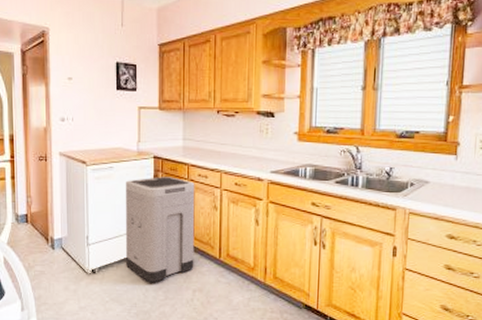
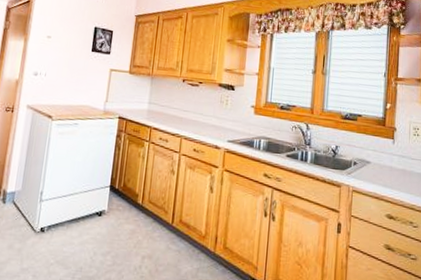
trash can: present [125,177,195,283] -> none [77,137,156,246]

